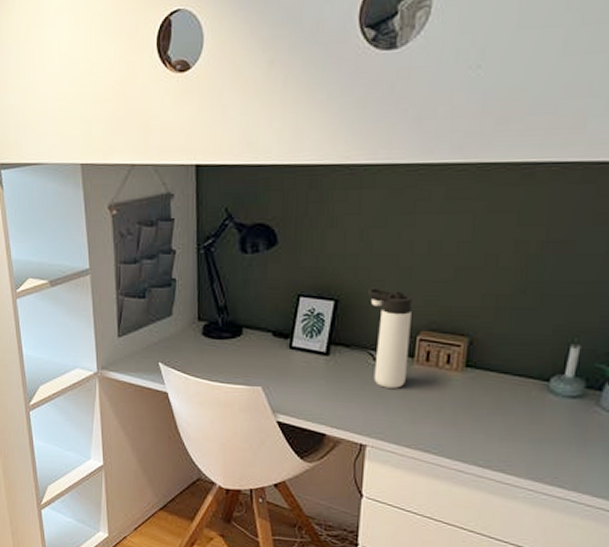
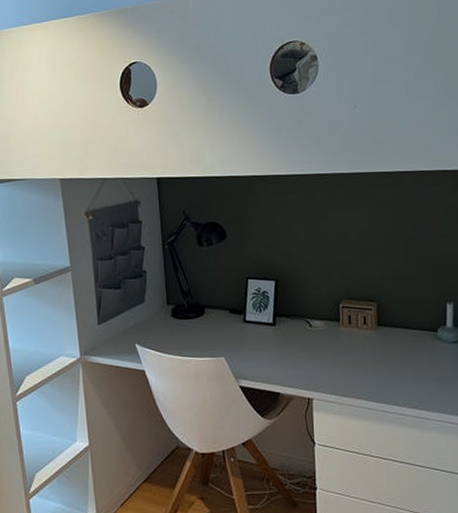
thermos bottle: present [368,288,412,388] -> none [300,268,336,348]

